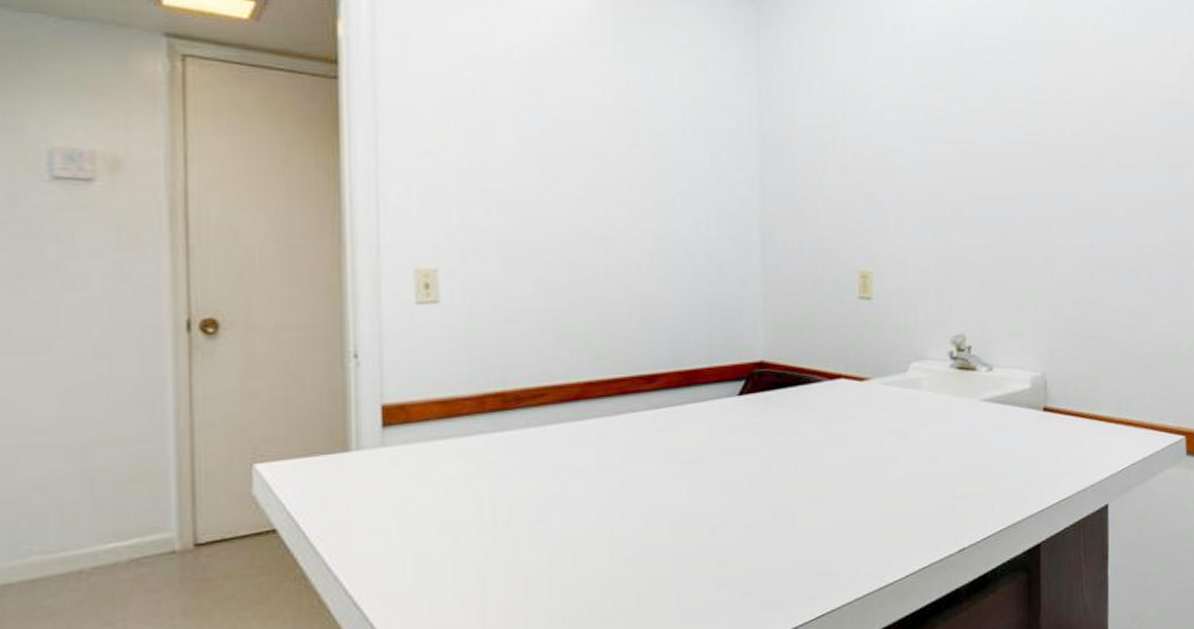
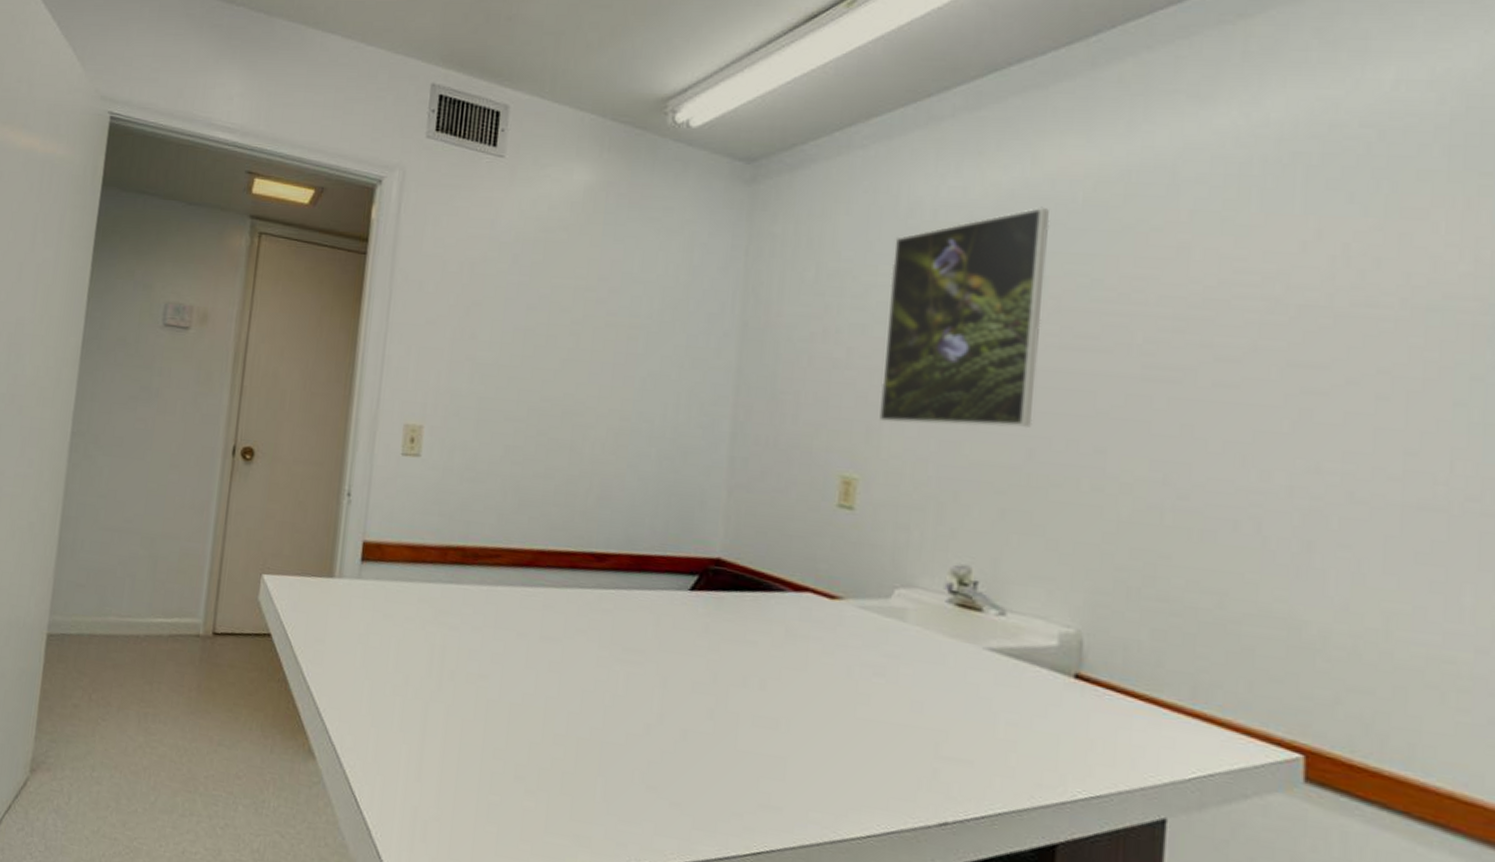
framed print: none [883,23,1000,219] -> present [879,206,1050,429]

